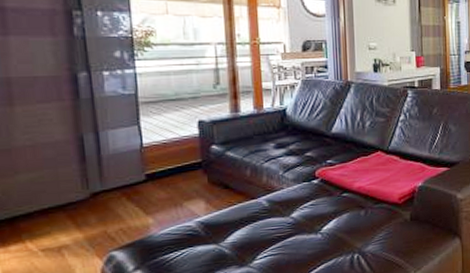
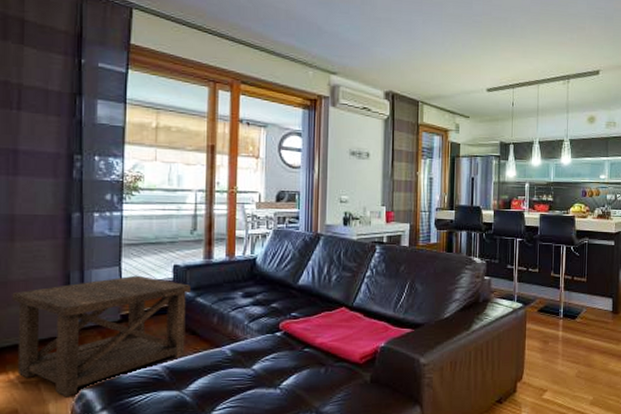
side table: none [18,133,219,261] -> present [12,275,191,397]

